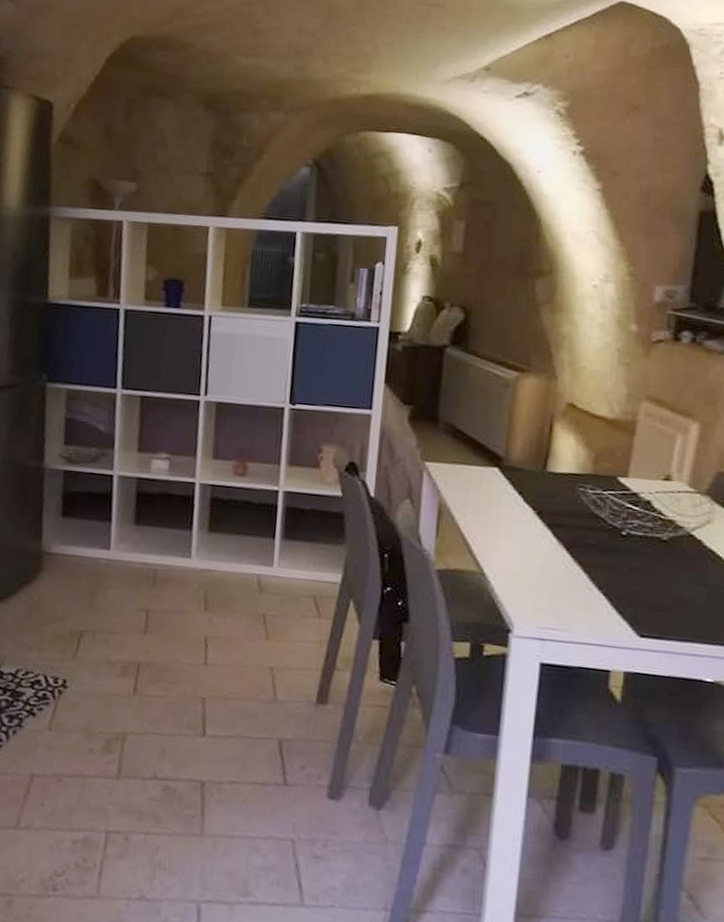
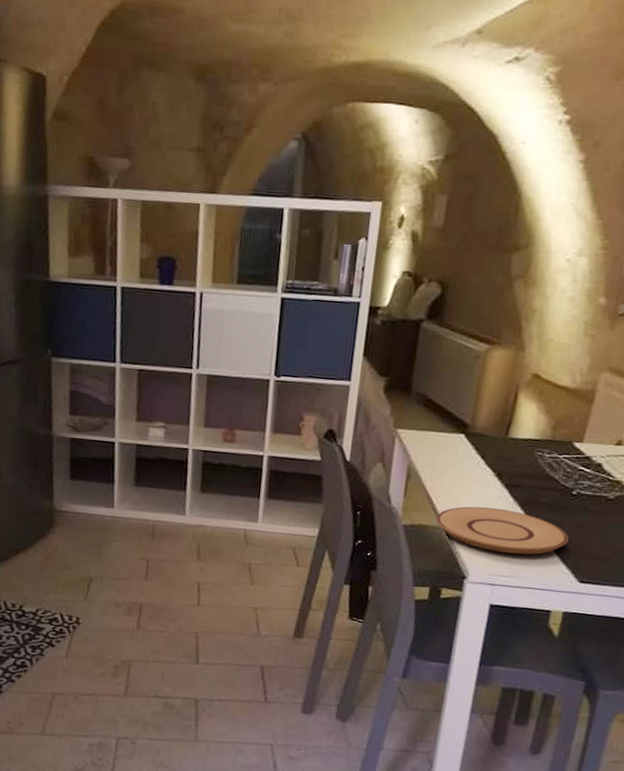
plate: none [473,548,623,605] -> present [436,506,569,555]

